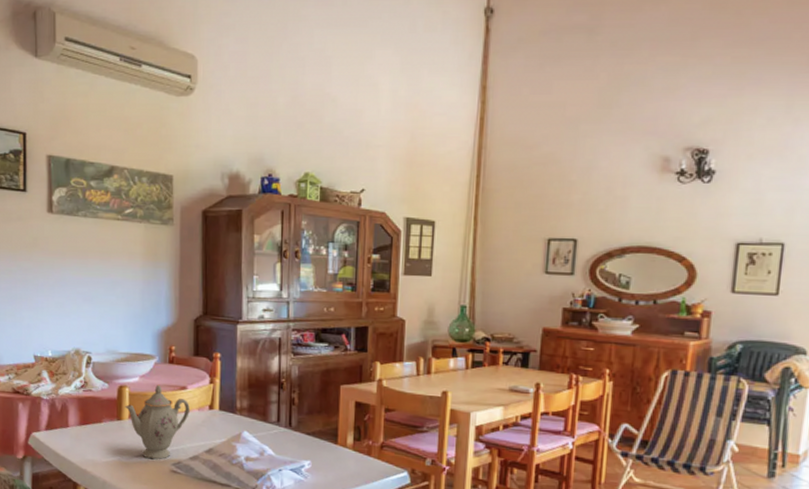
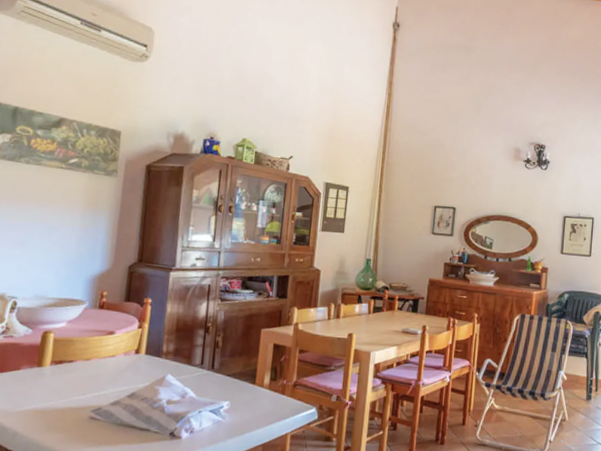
teapot: present [125,384,190,460] -> none [47,329,116,407]

